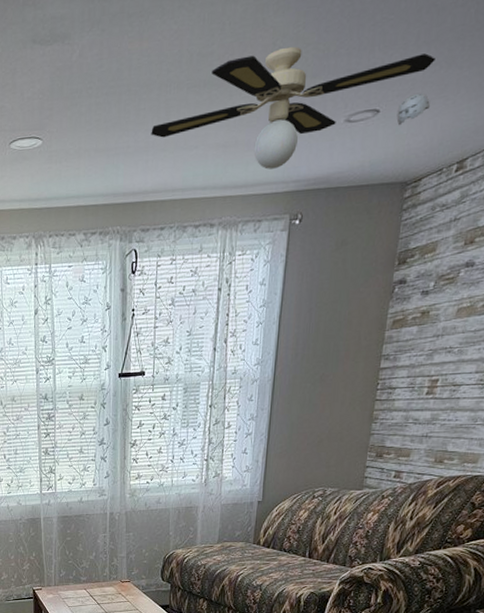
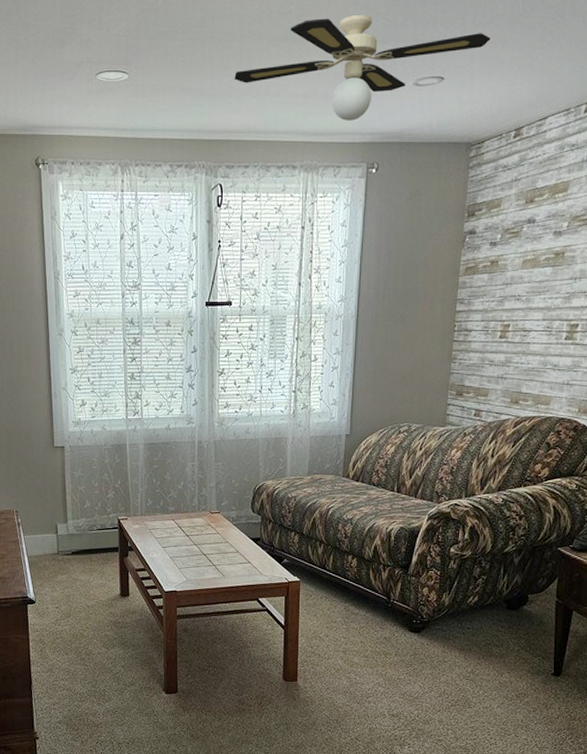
smoke detector: present [396,93,430,126] -> none [459,66,488,93]

